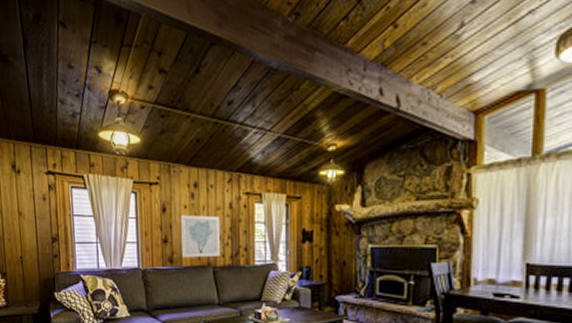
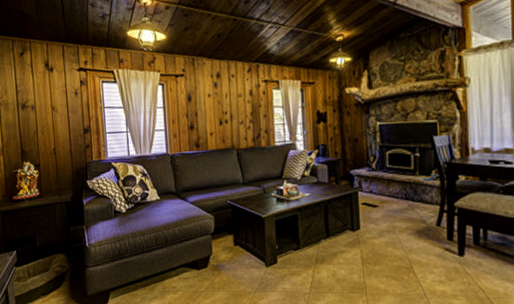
wall art: present [181,214,221,258] -> none [205,102,244,142]

